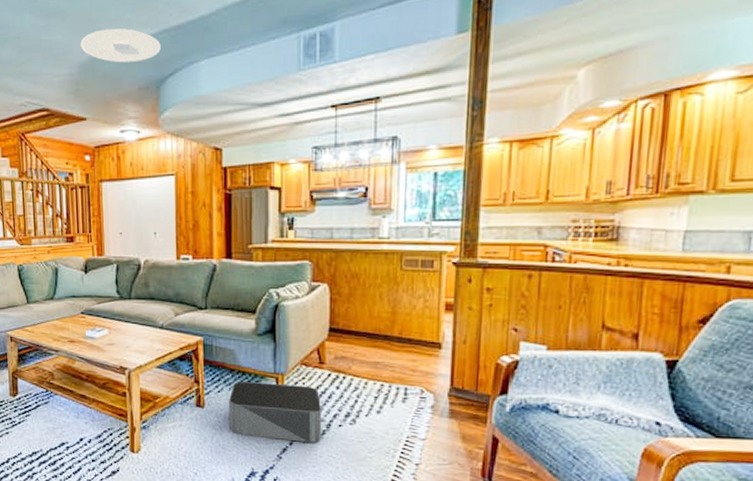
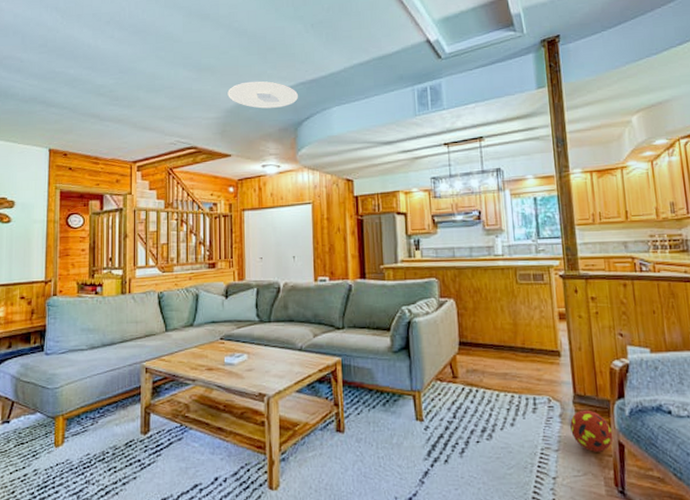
storage bin: present [229,380,322,443] -> none [369,400,462,463]
ball: none [441,403,488,444] -> present [570,409,613,452]

